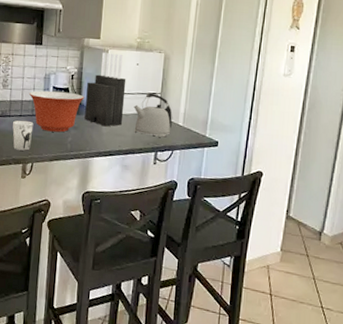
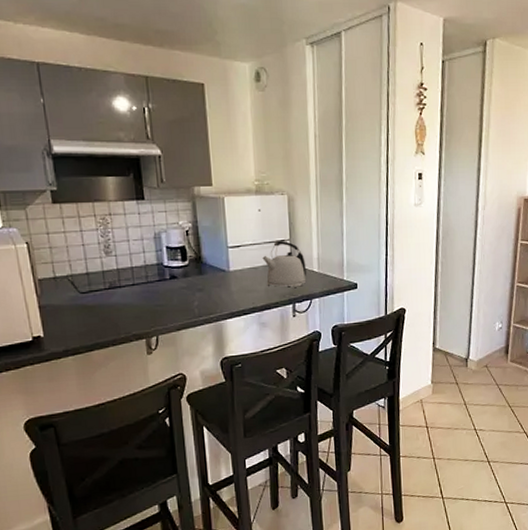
cup: present [12,120,34,151] -> none [126,289,152,324]
mixing bowl: present [29,90,85,132] -> none [139,251,206,298]
knife block: present [84,52,126,127] -> none [205,200,253,284]

